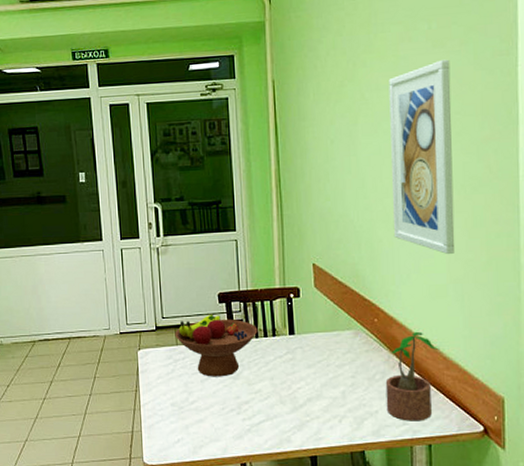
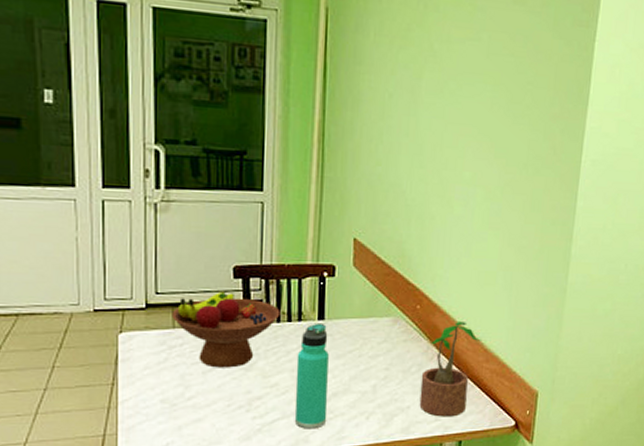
thermos bottle: none [274,337,305,430] -> present [294,323,329,429]
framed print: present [388,59,455,255] -> none [447,19,529,240]

